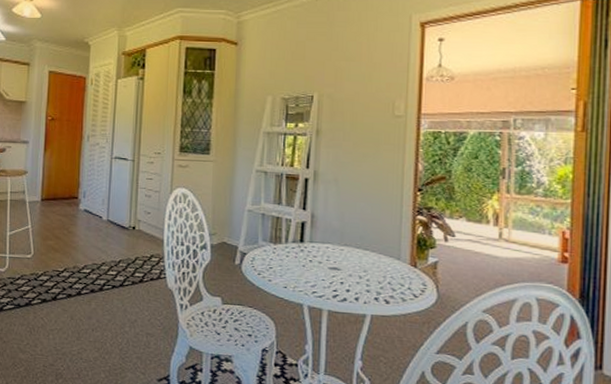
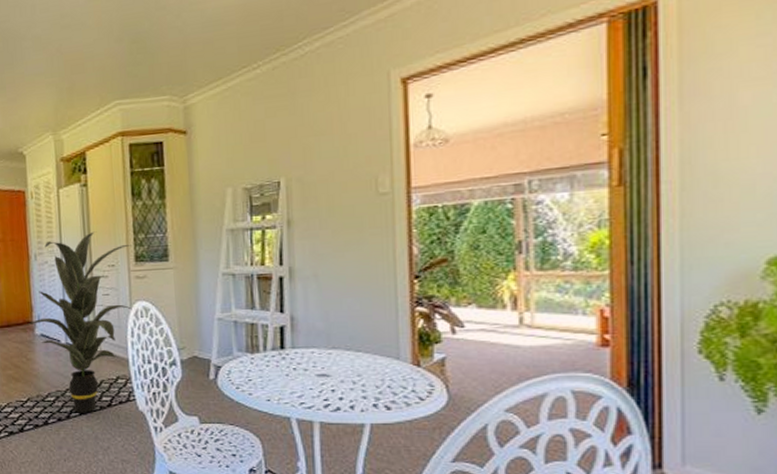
indoor plant: none [69,121,178,287] -> present [24,231,132,413]

